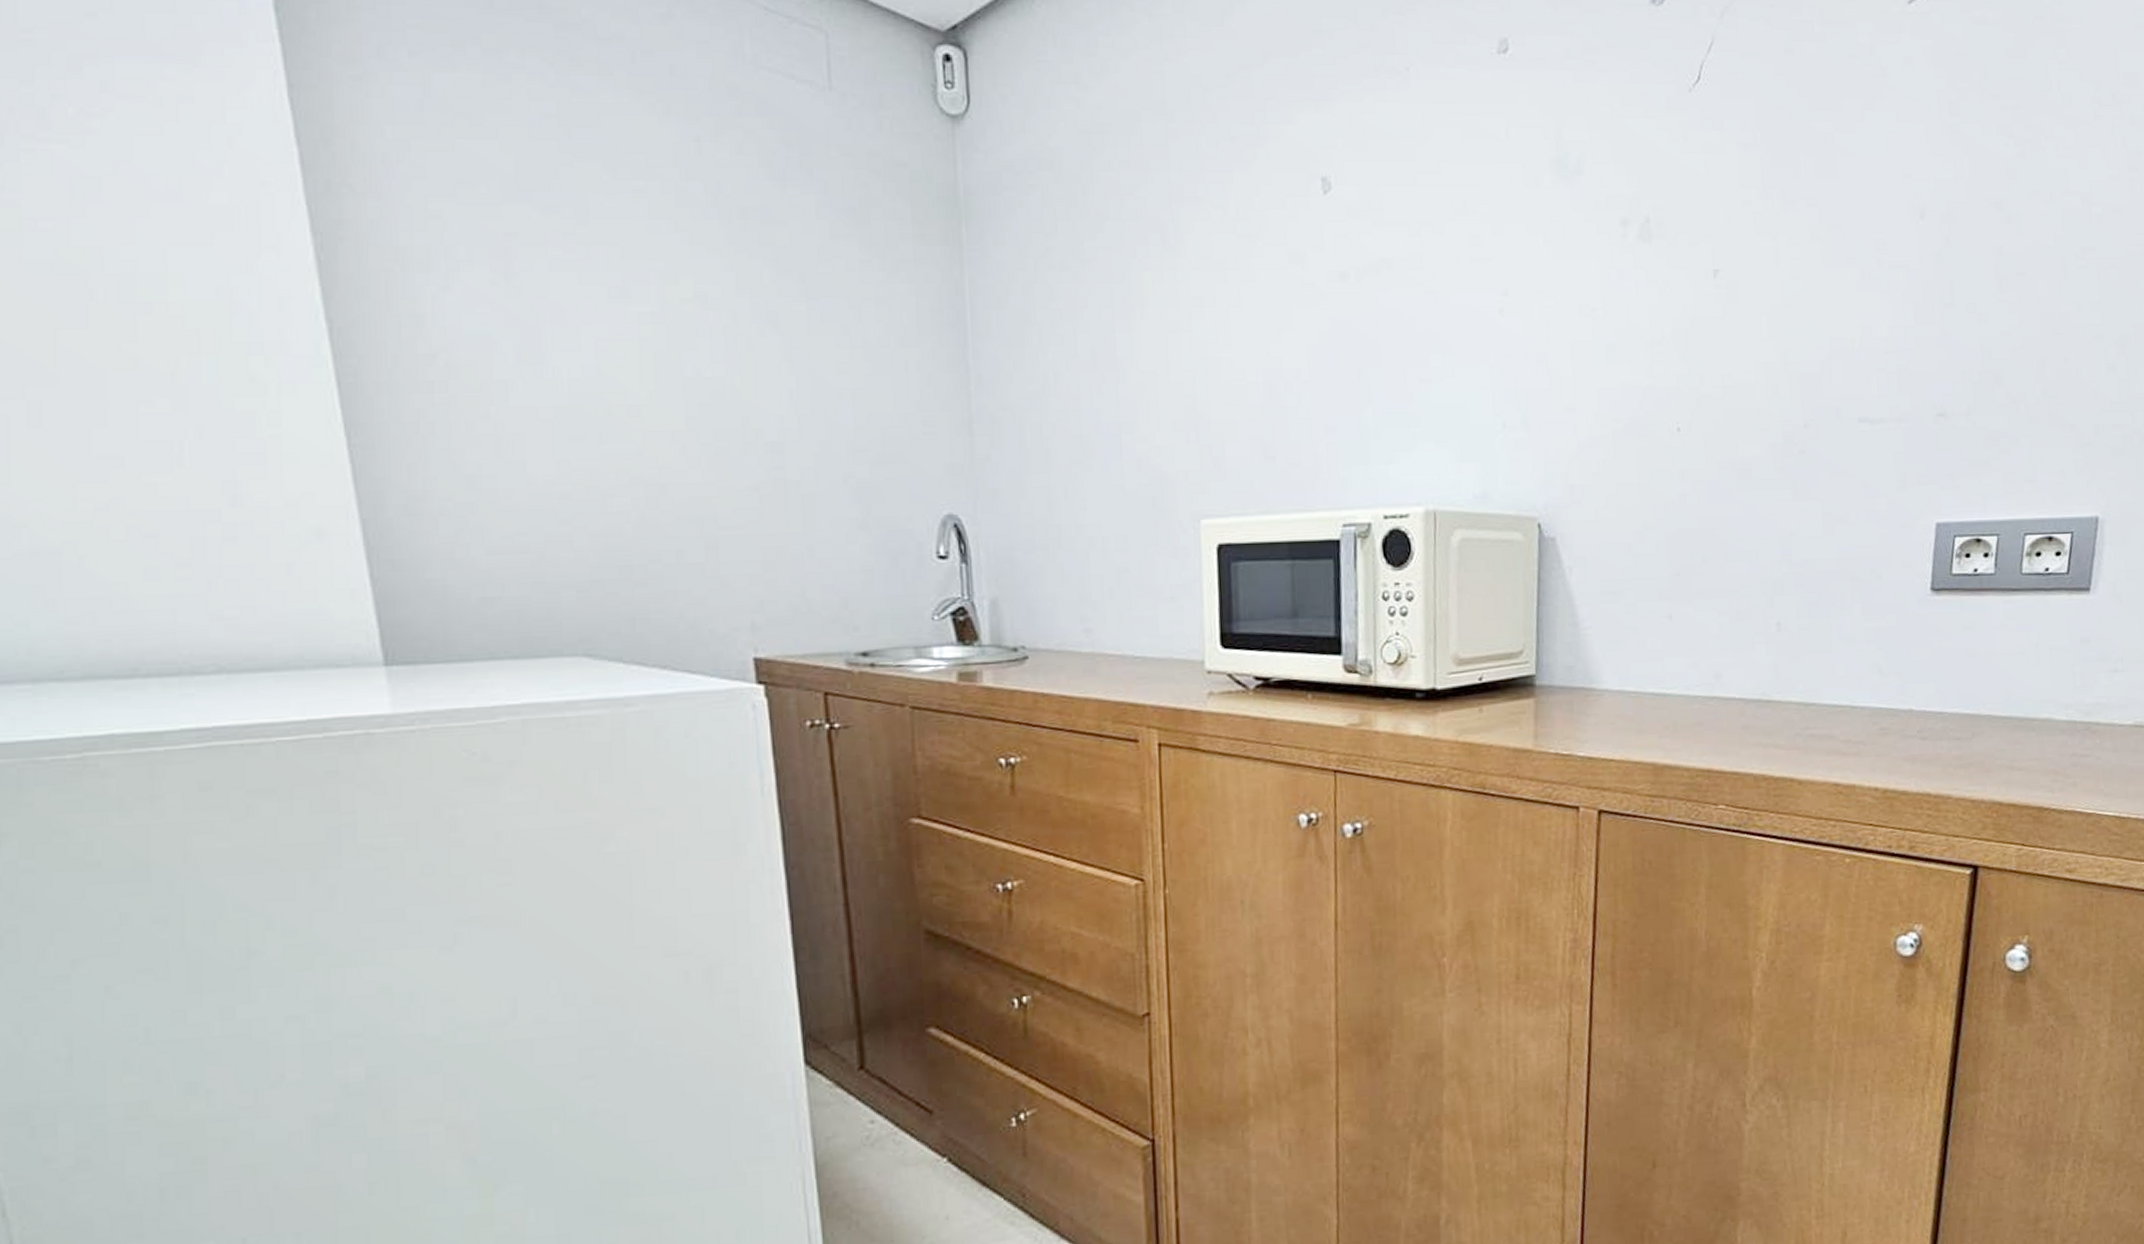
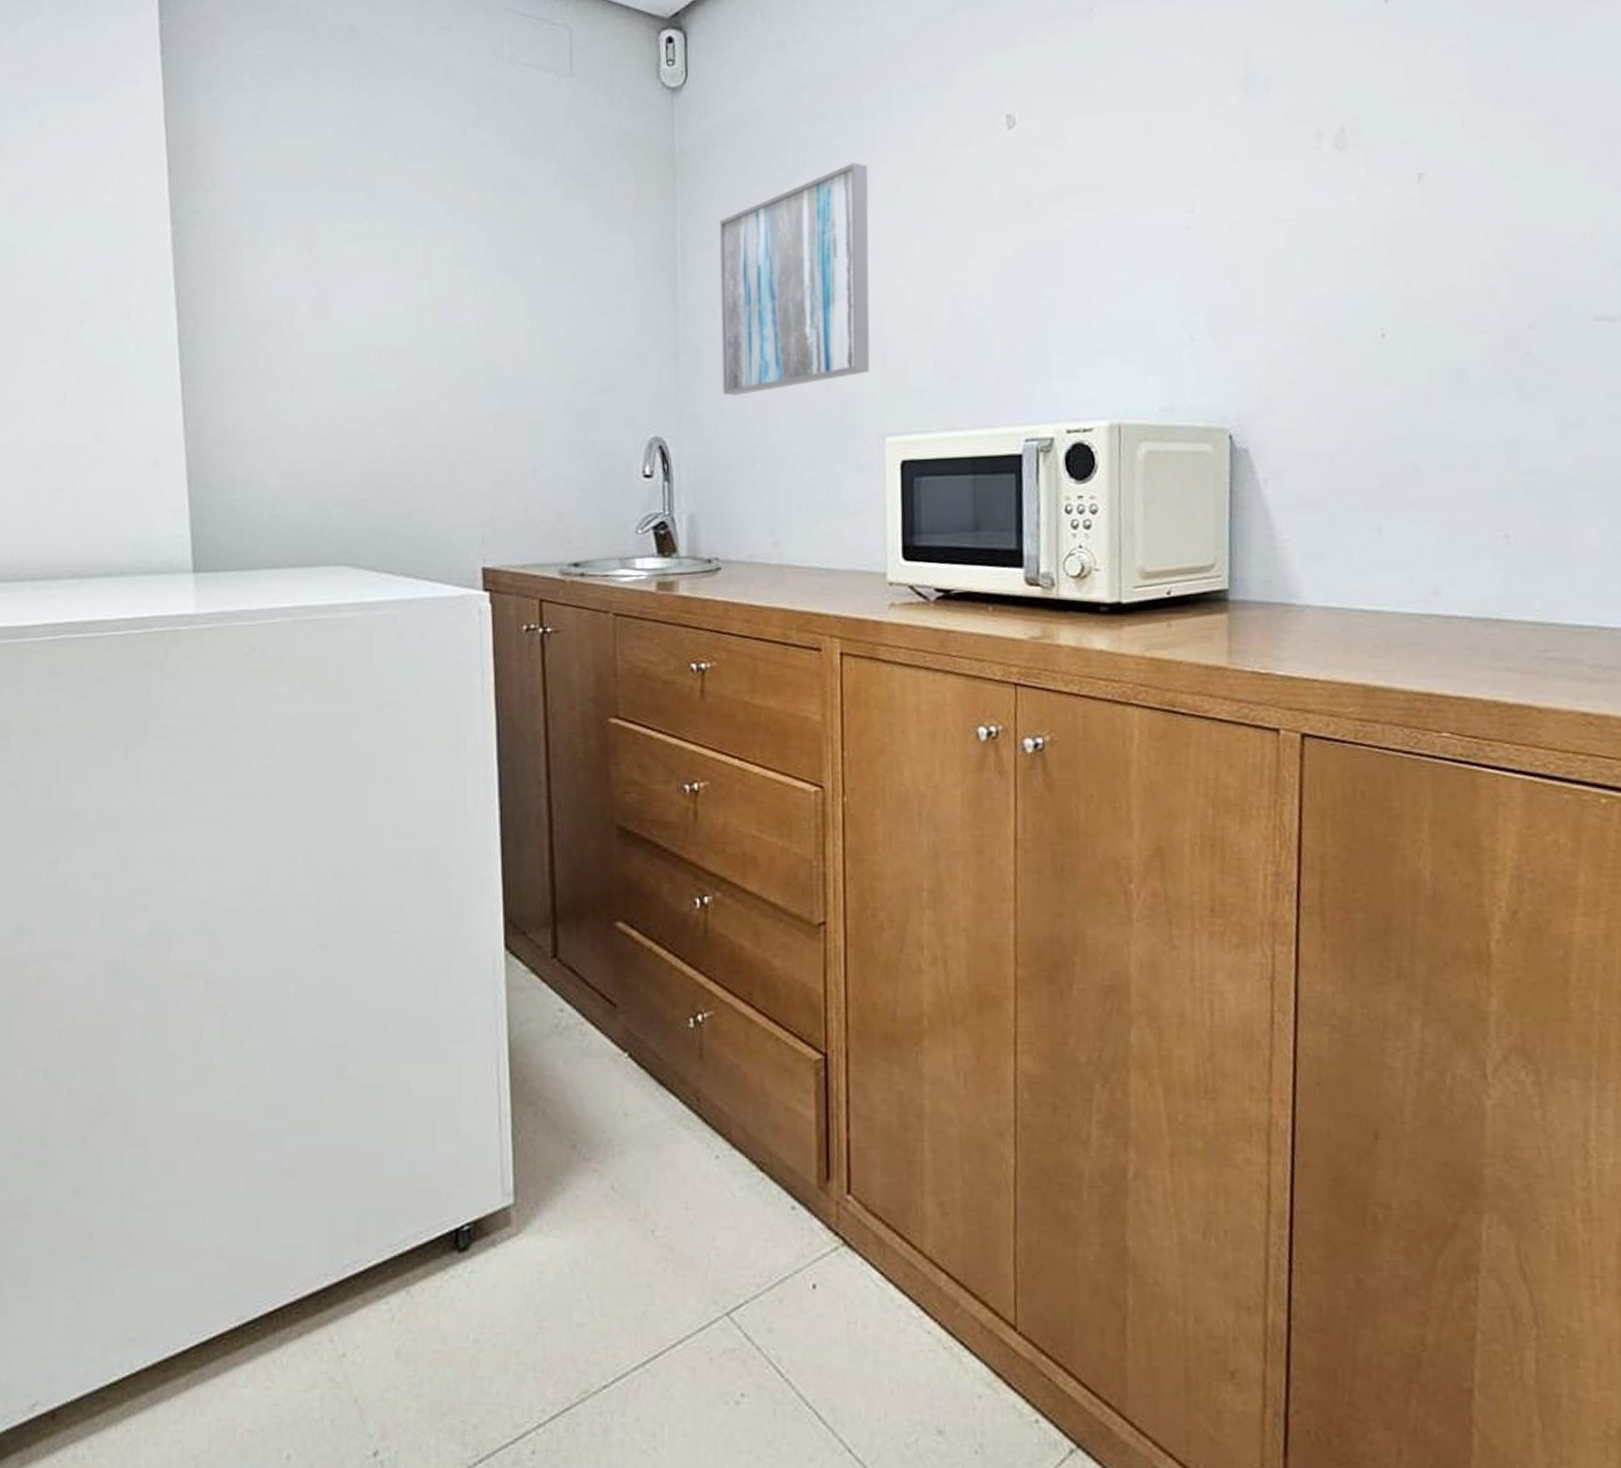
wall art: none [1012,218,1183,471] -> present [719,162,870,396]

